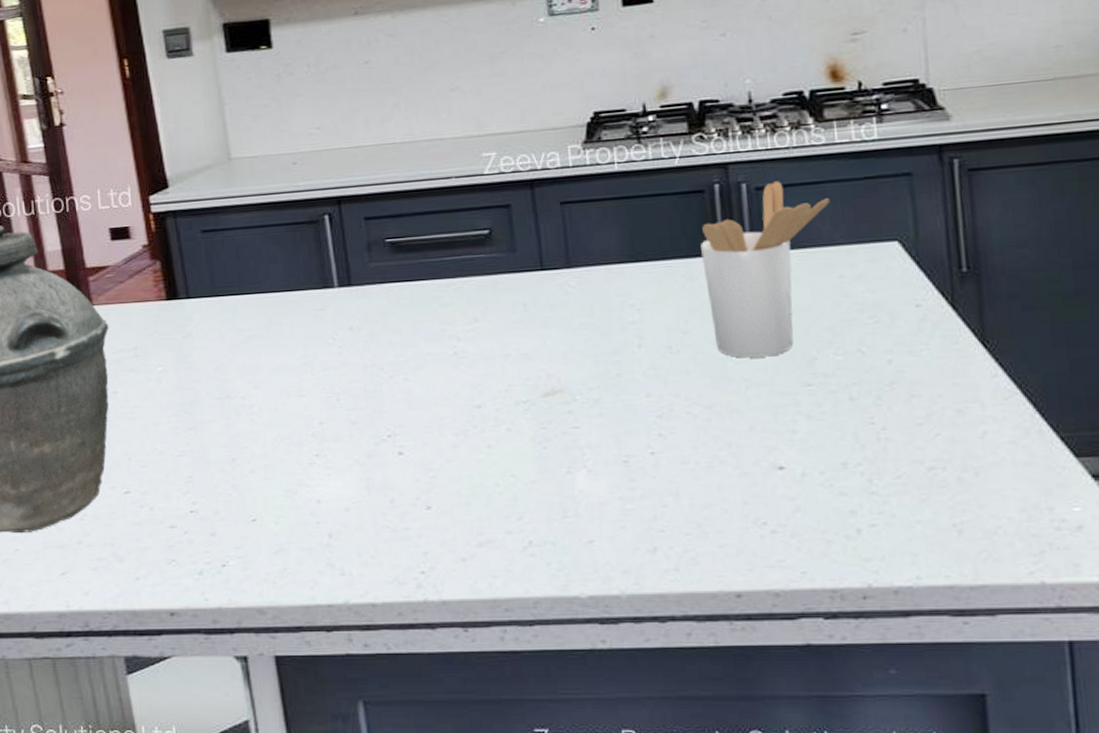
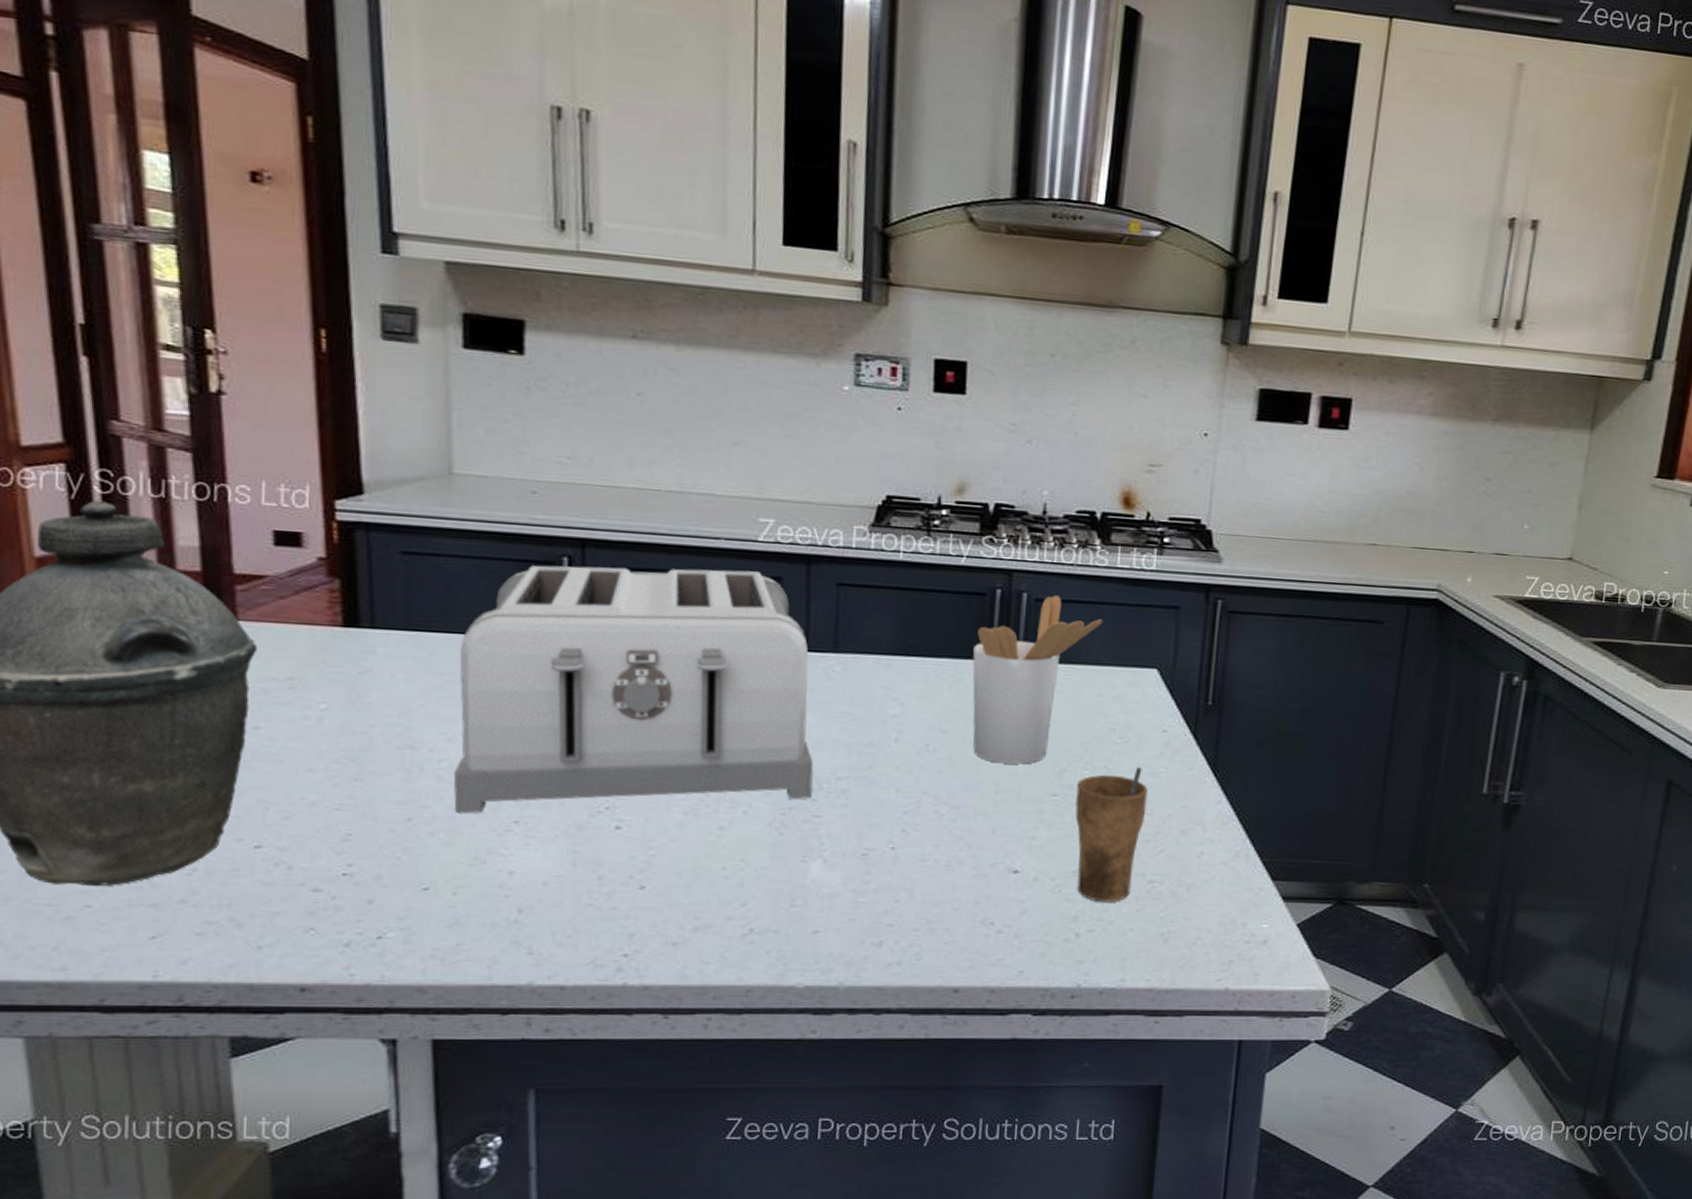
toaster: none [254,202,567,452] -> present [453,565,814,814]
cup: none [831,347,913,494] -> present [1075,767,1148,902]

